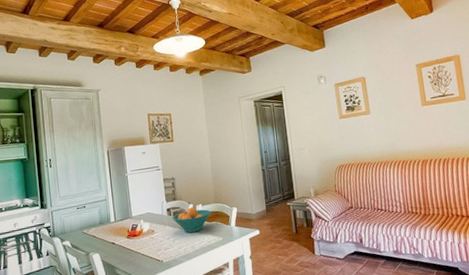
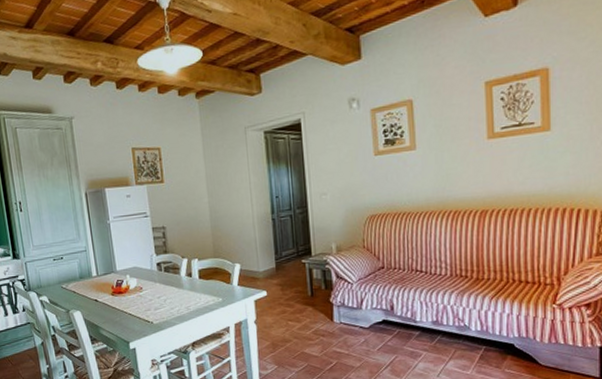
fruit bowl: present [172,207,211,233] -> none [162,262,209,292]

